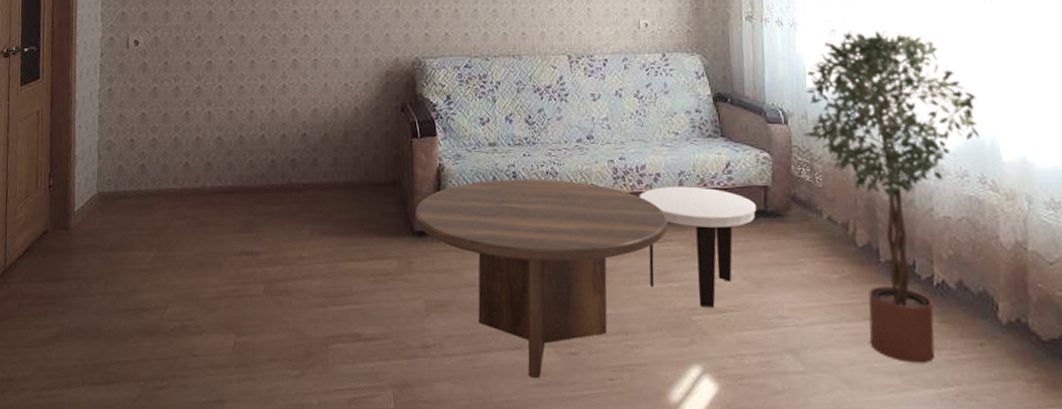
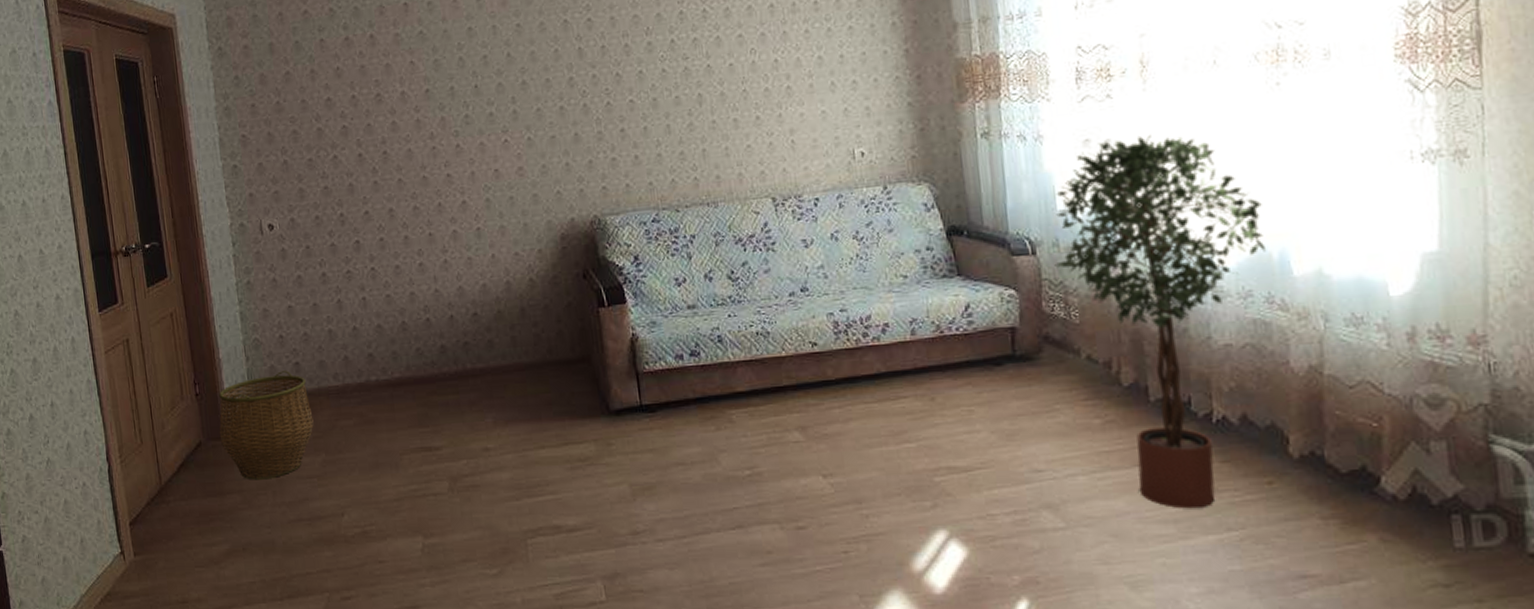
basket: none [65,171,151,270] -> present [219,371,314,480]
coffee table: present [415,179,668,378] -> none [609,340,901,557]
side table: present [639,186,757,308] -> none [865,334,1004,468]

